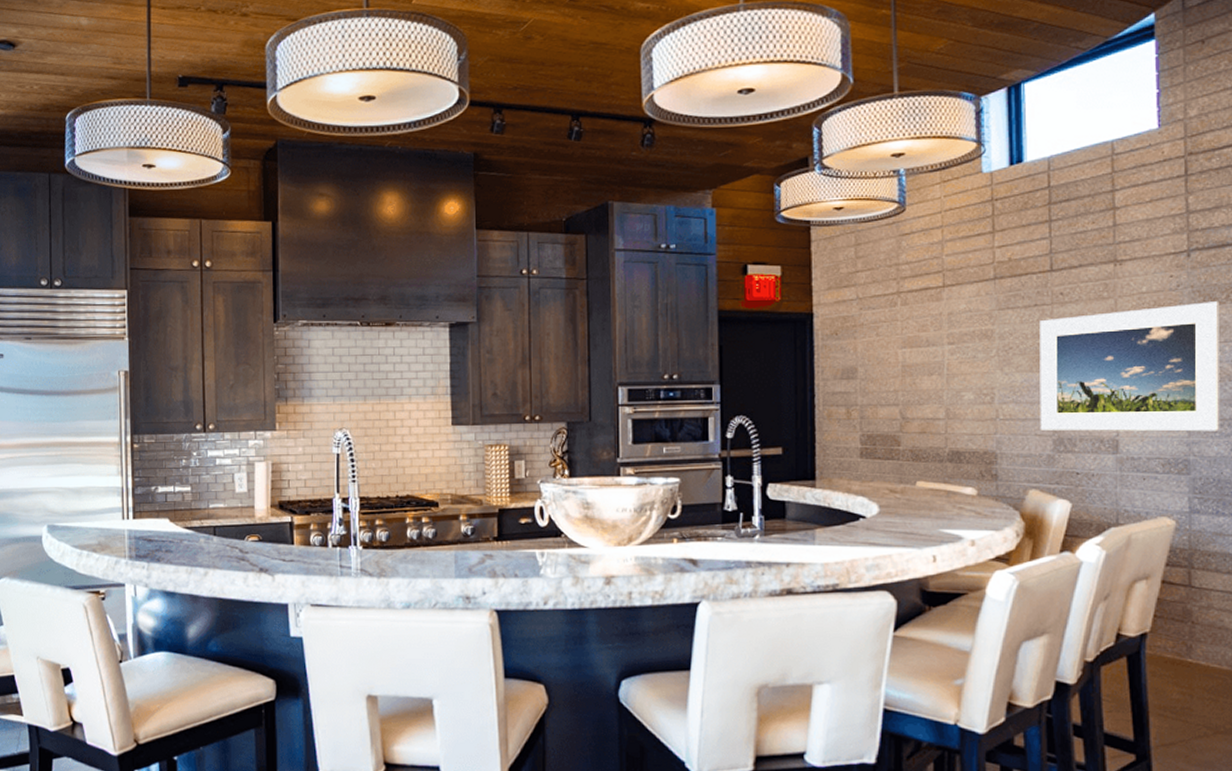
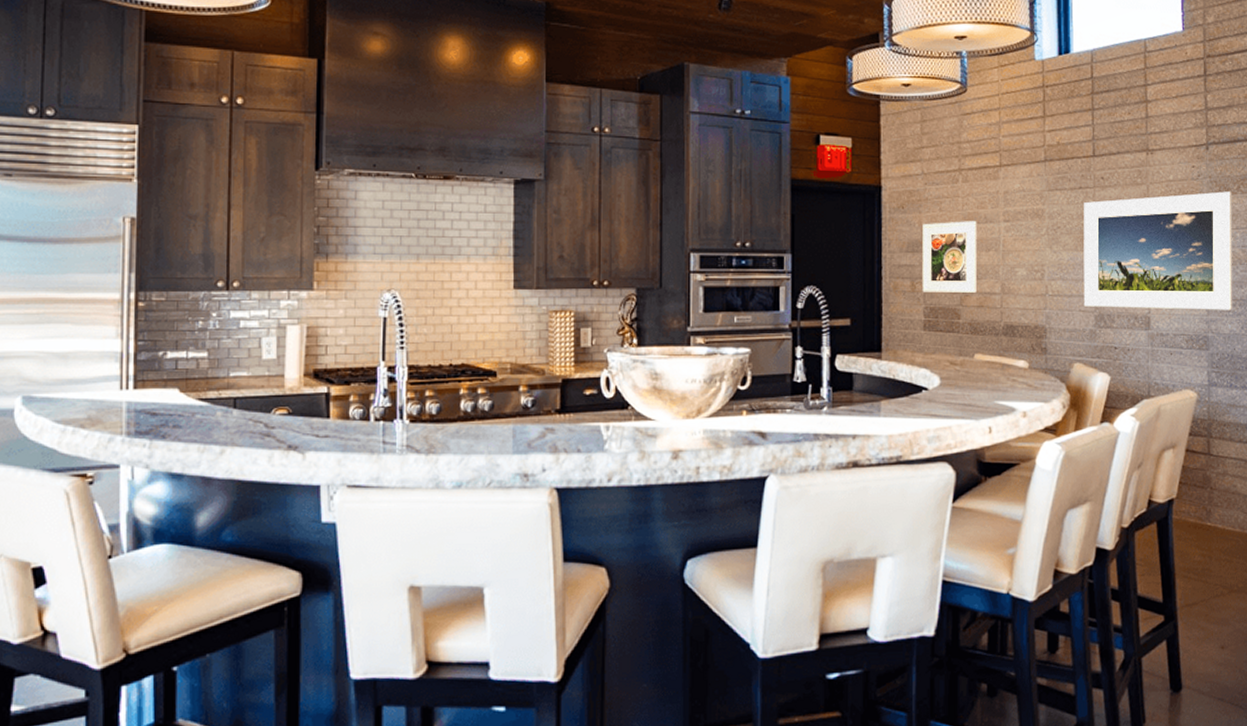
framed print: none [858,345,918,419] -> present [922,221,977,293]

